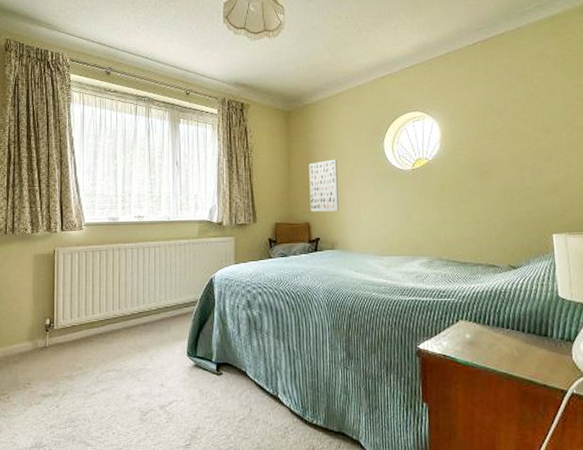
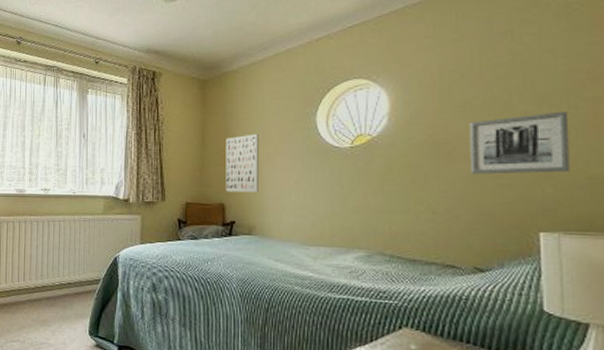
wall art: none [499,138,571,190] -> present [469,111,570,175]

